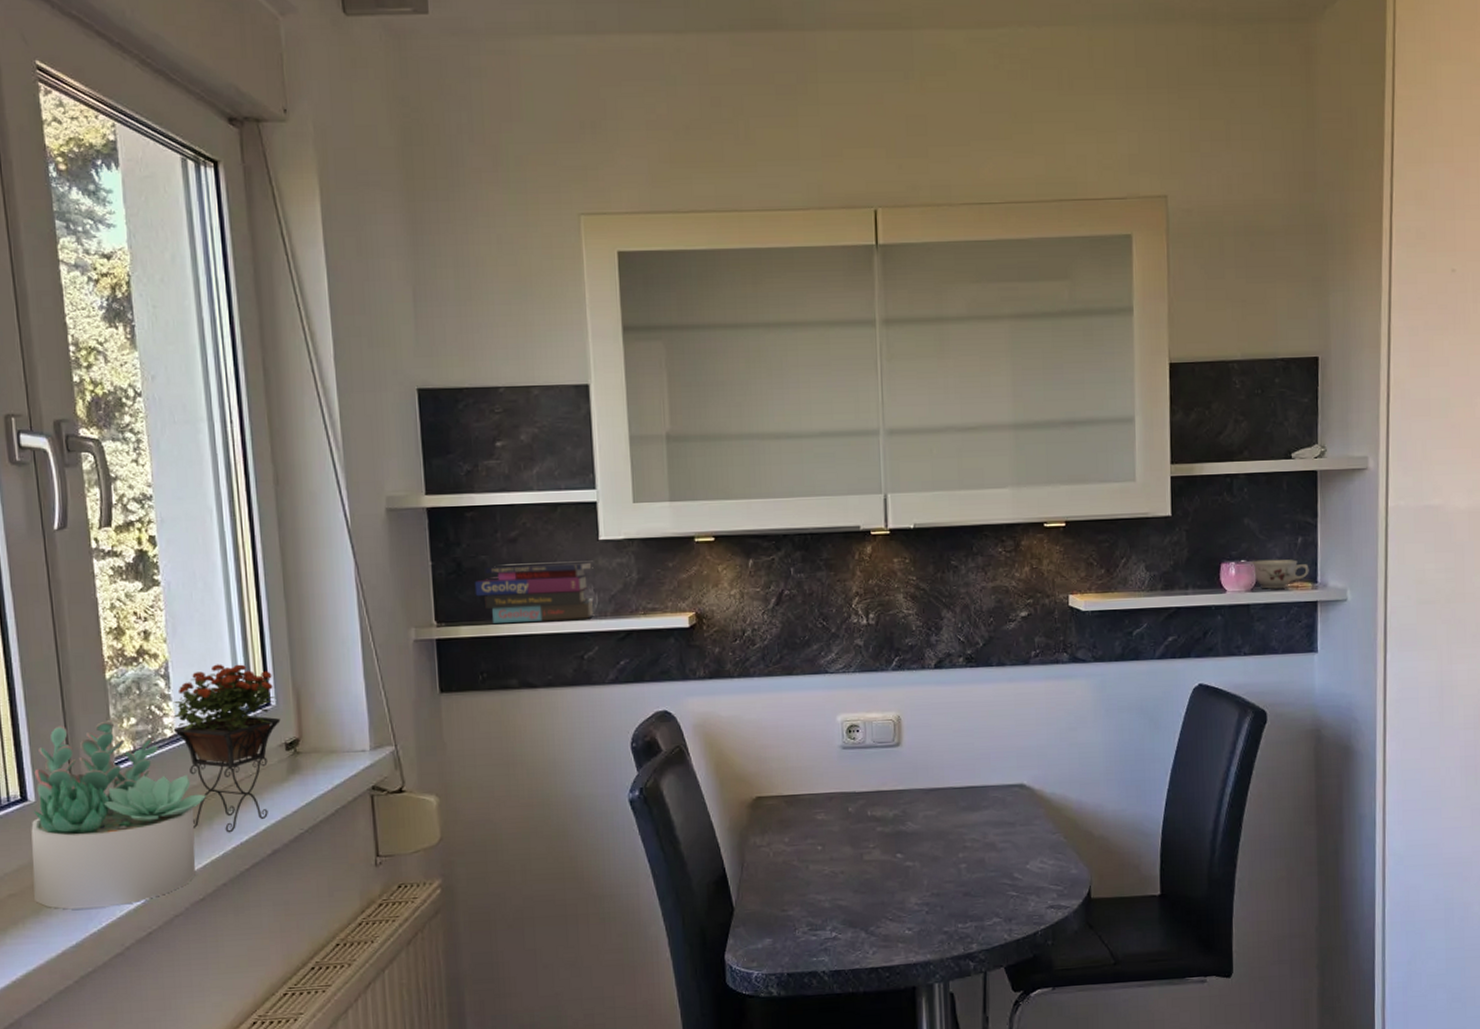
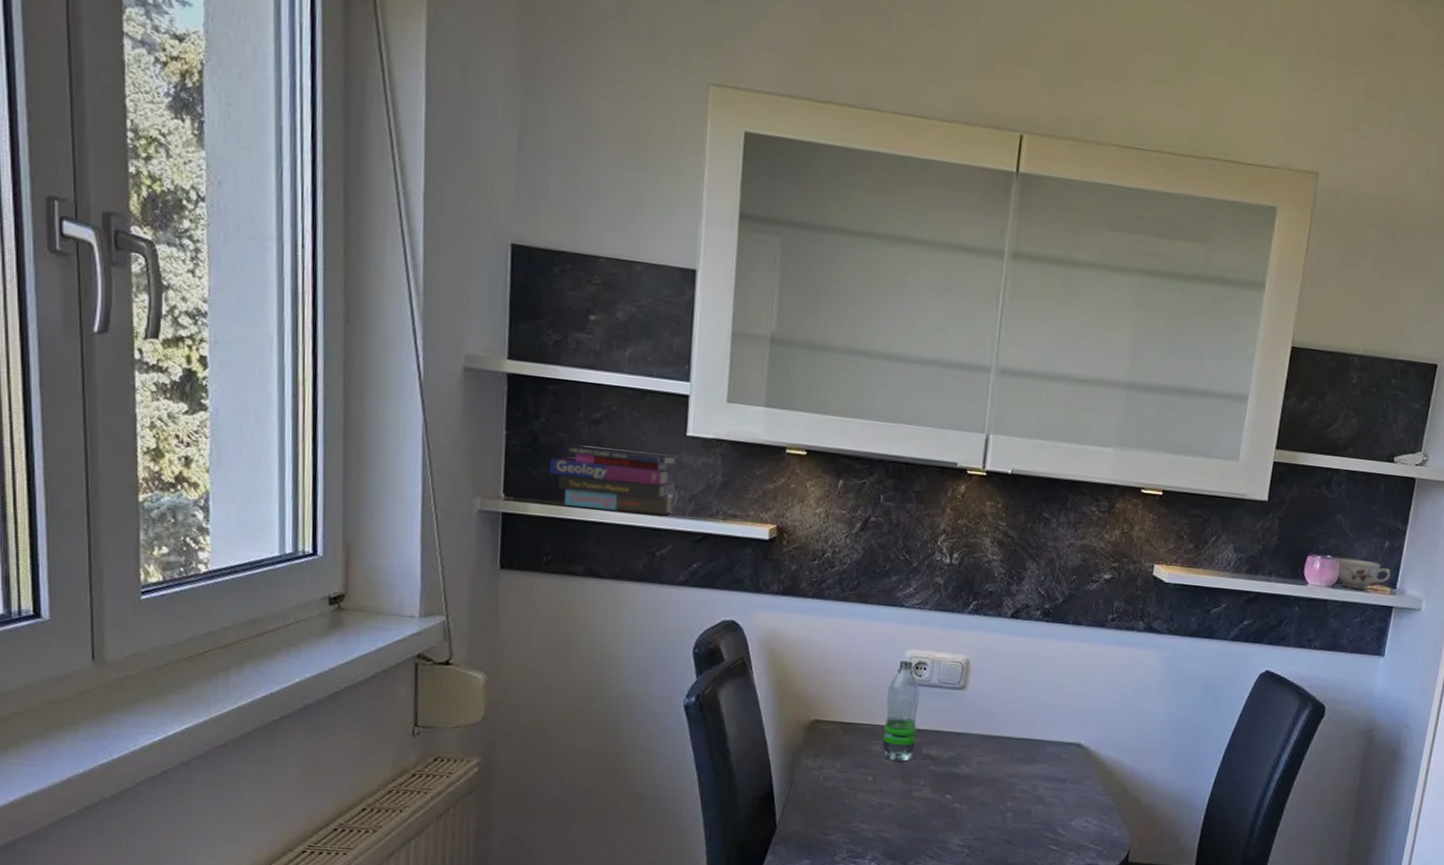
succulent plant: present [31,719,206,910] -> none [41,543,238,740]
potted flower: present [173,664,281,833] -> none [208,503,326,681]
bottle: none [824,726,859,828] -> present [883,661,920,762]

